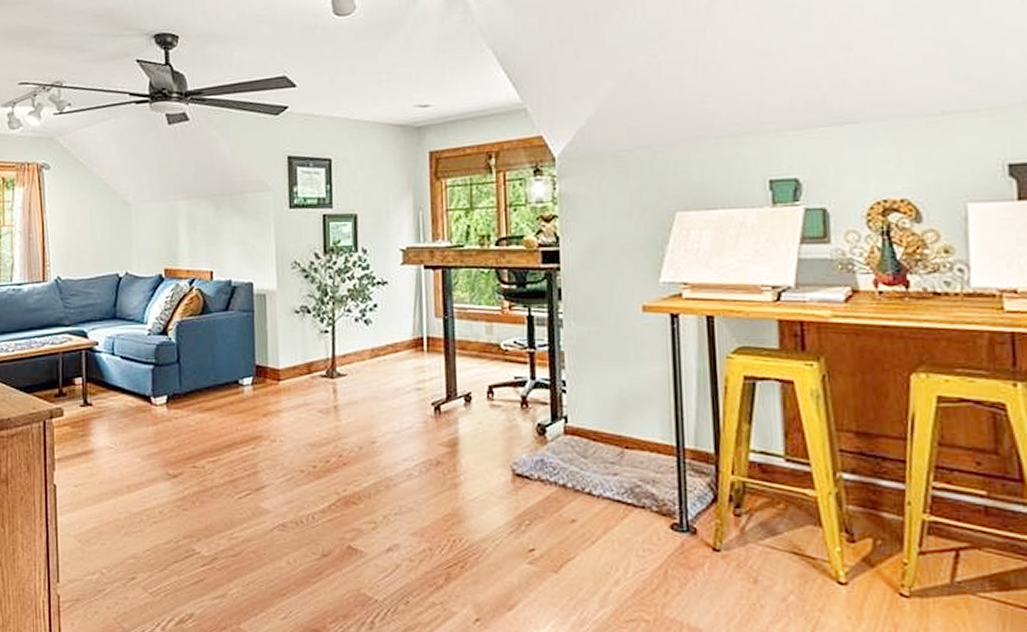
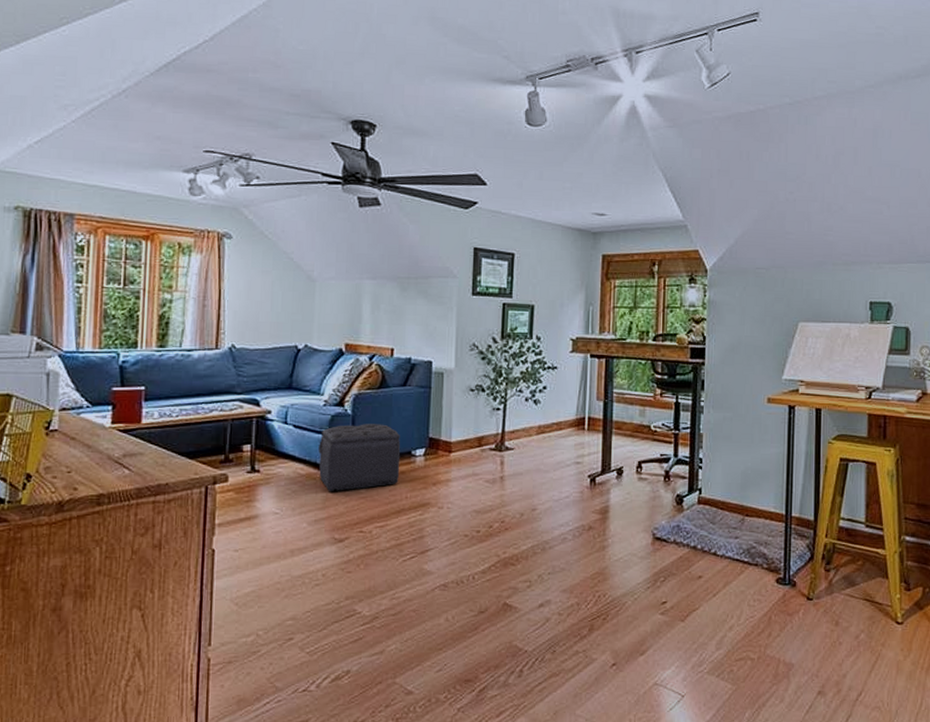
ottoman: none [146,352,228,425] -> present [318,424,401,492]

